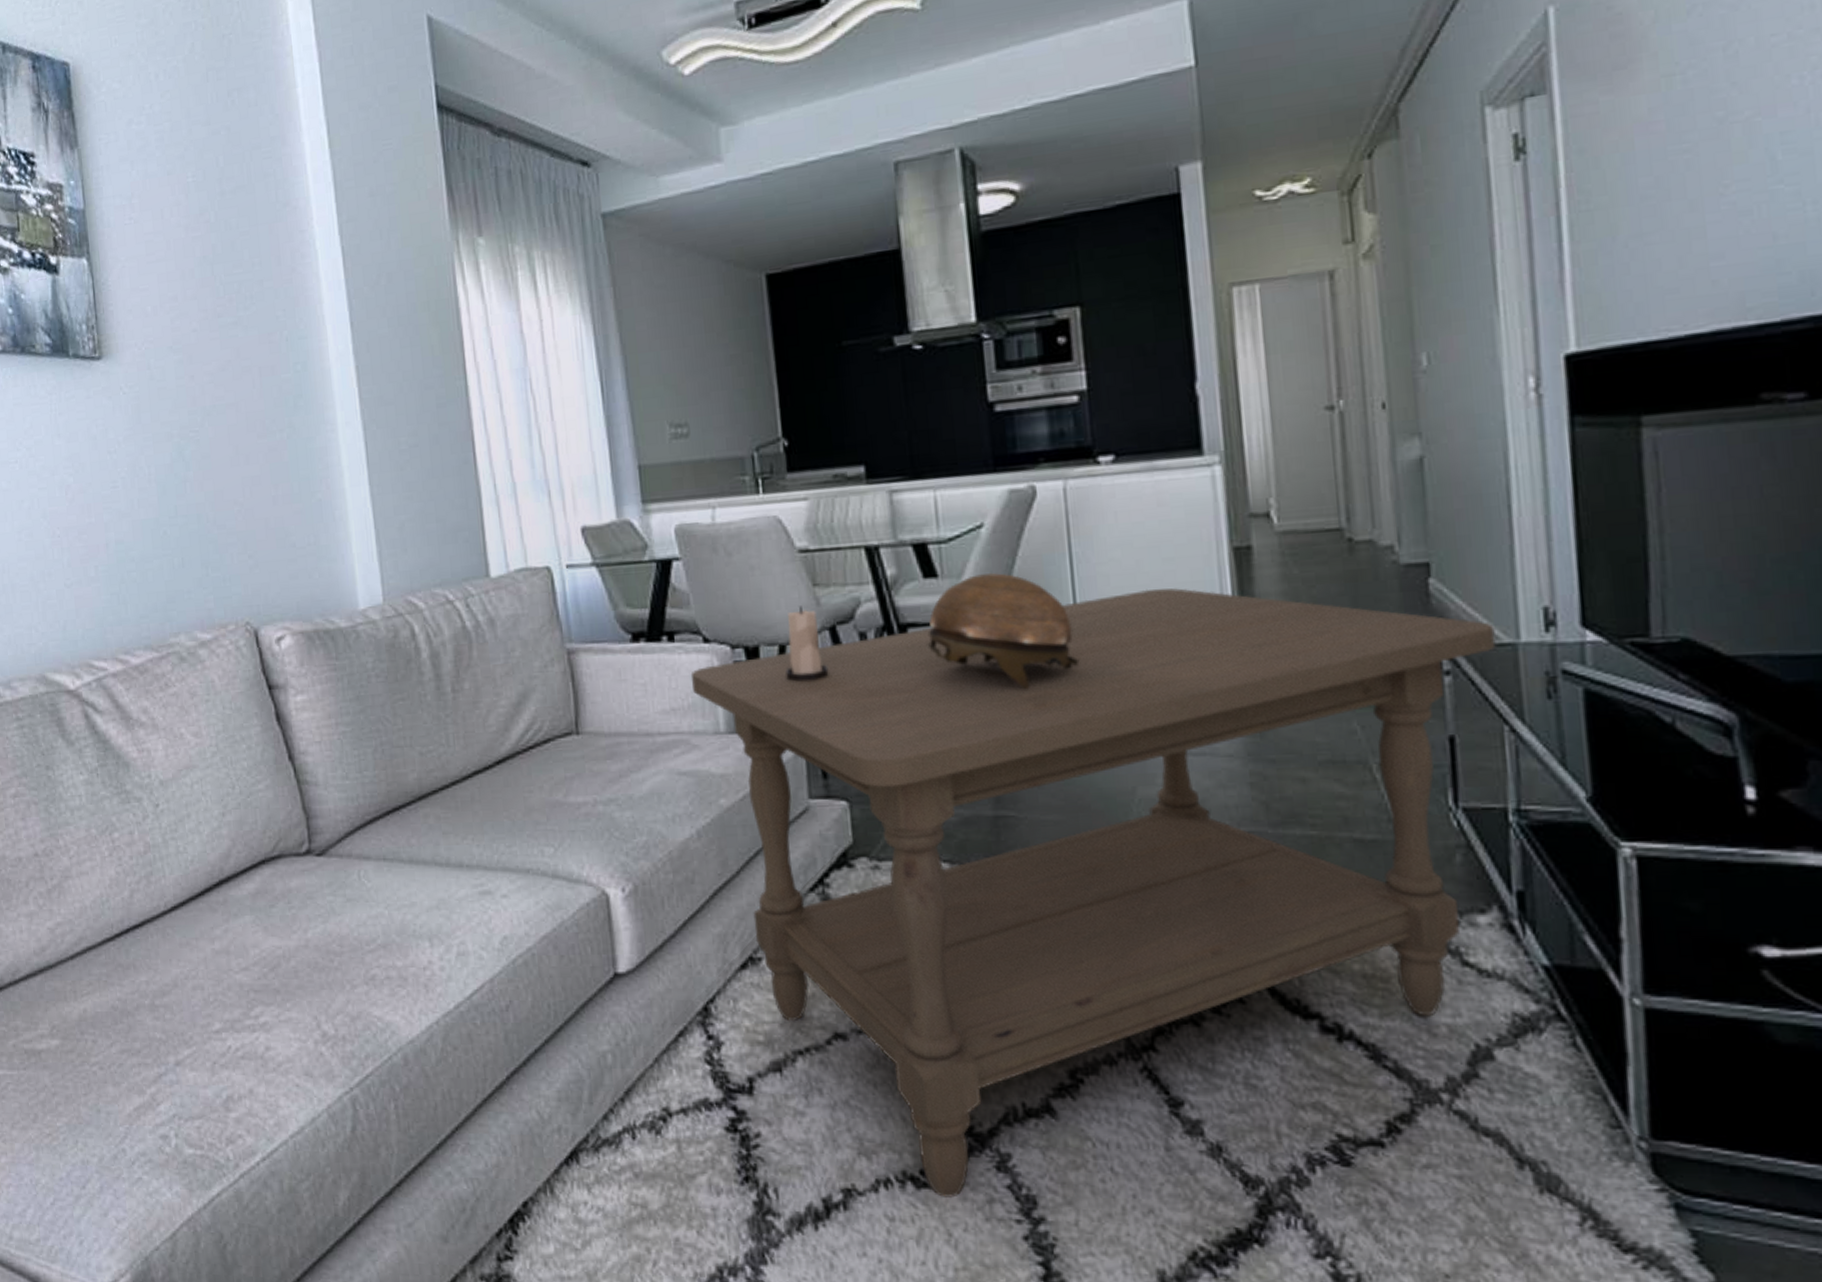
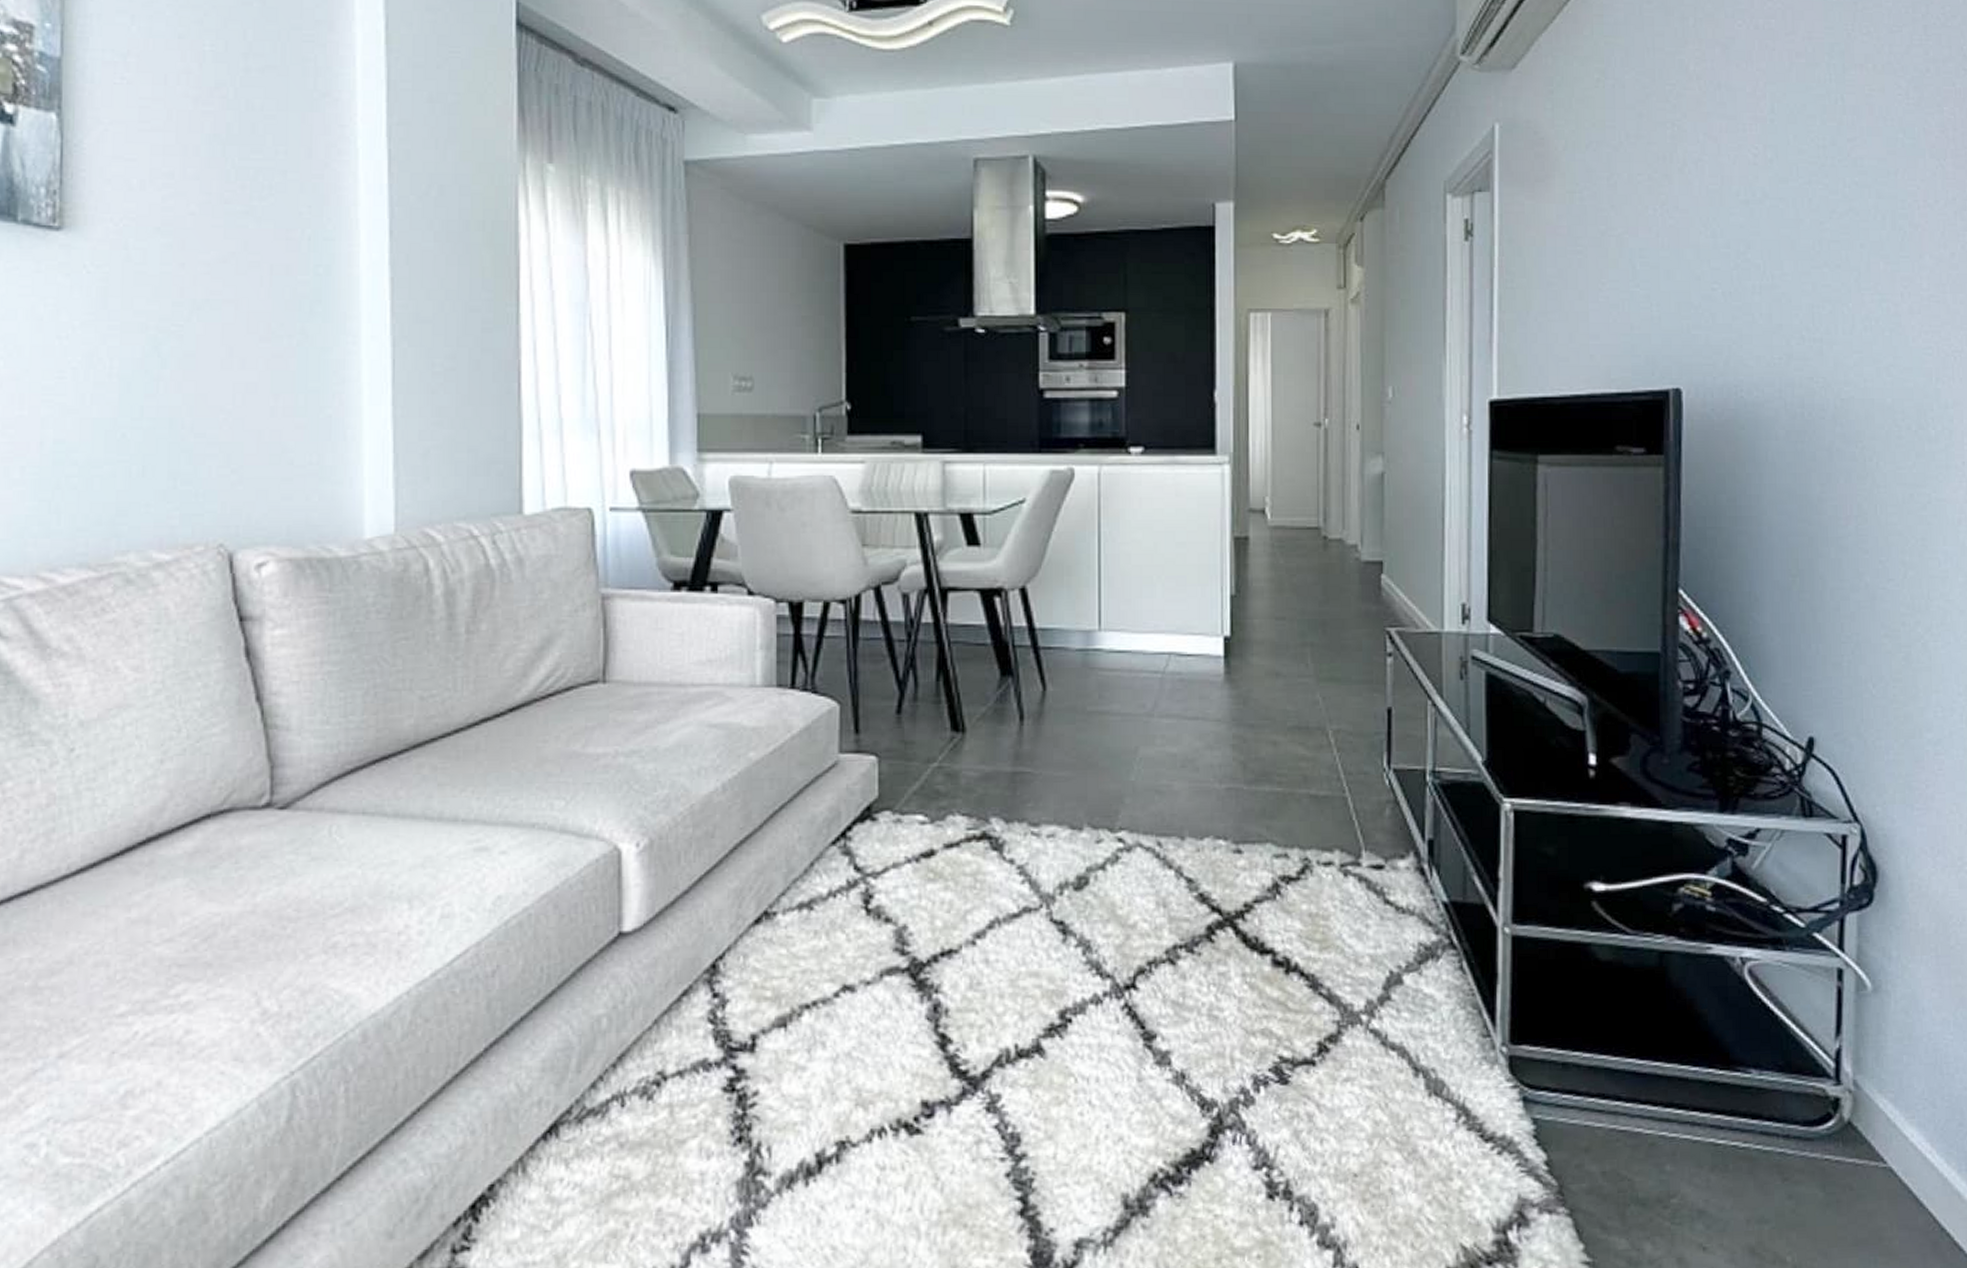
coffee table: present [690,588,1496,1198] -> none [731,569,1427,1142]
candle: present [785,606,829,682] -> none [828,564,870,638]
decorative bowl: present [927,572,1080,690] -> none [965,544,1099,655]

